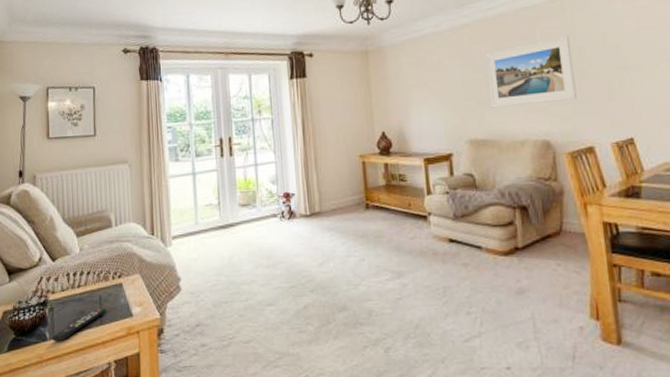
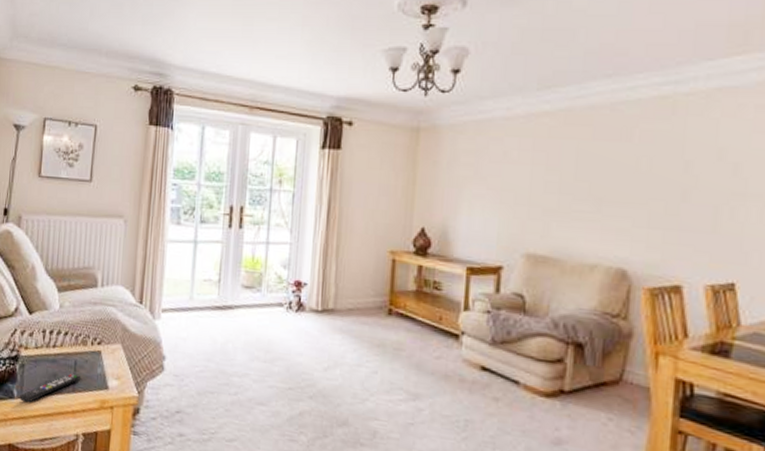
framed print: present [486,35,577,108] -> none [560,143,676,226]

